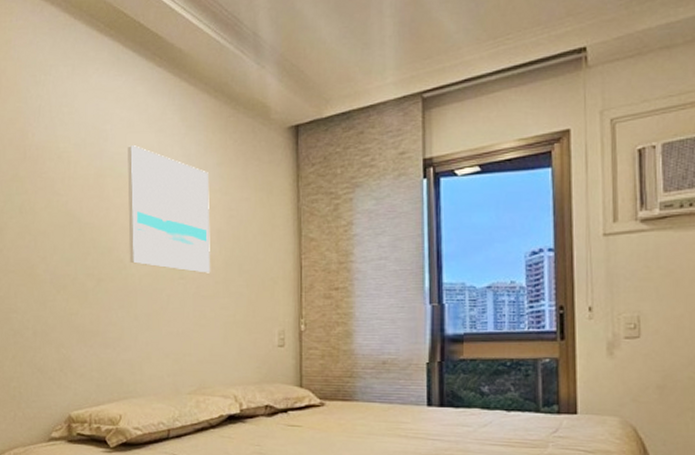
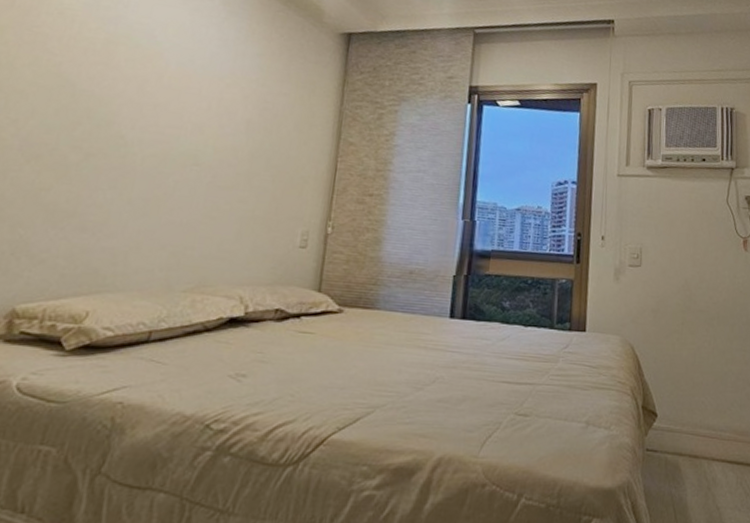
wall art: present [127,145,210,273] -> none [132,17,246,164]

